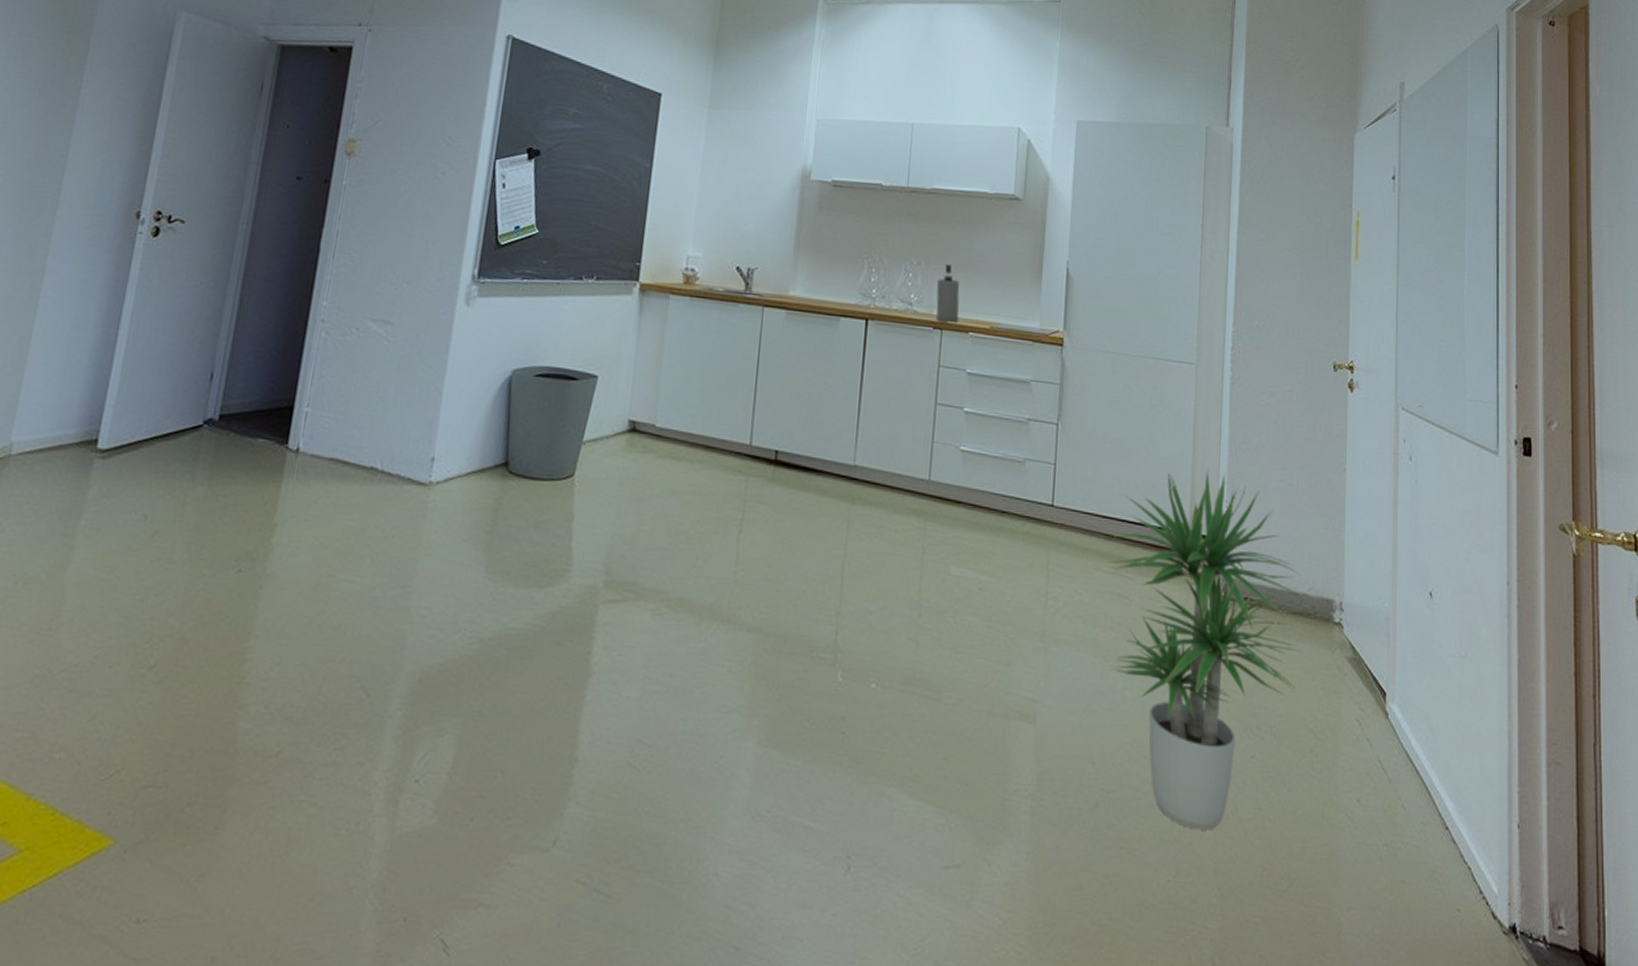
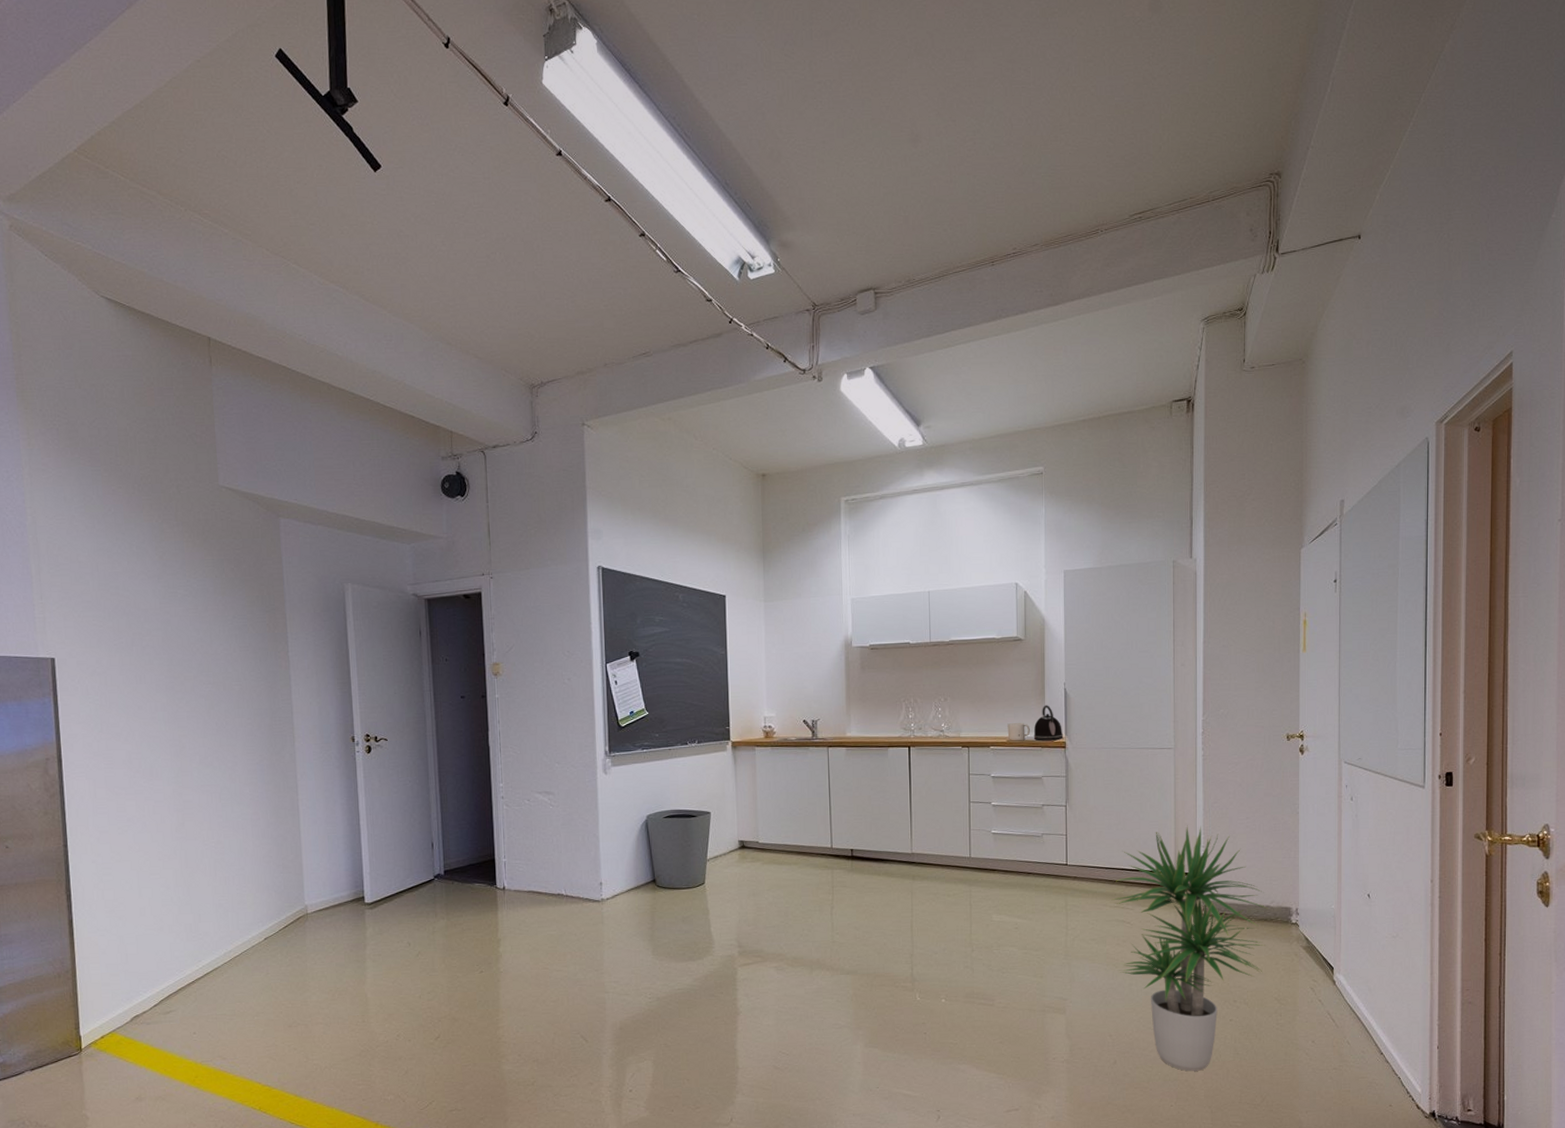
soap dispenser: present [934,264,960,324] -> none [958,698,982,742]
mug: none [992,304,1020,330] -> present [1007,722,1030,741]
kettle: none [1024,286,1062,335] -> present [1033,705,1064,741]

